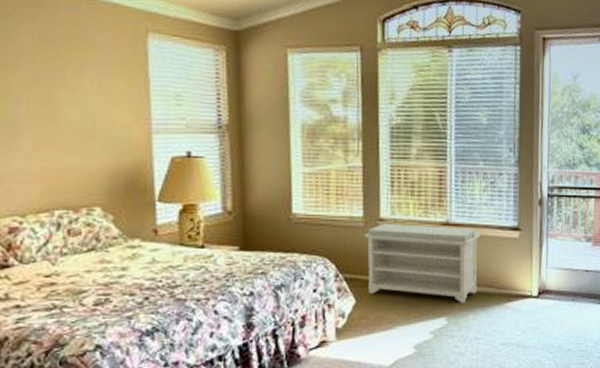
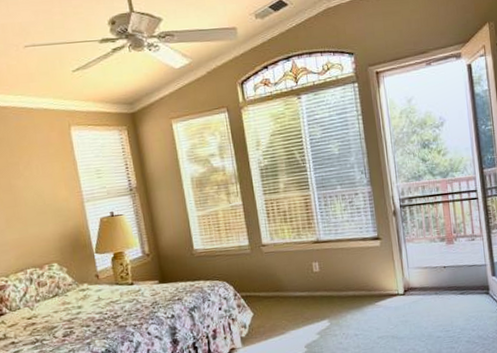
bench: present [364,223,481,304] -> none [252,243,351,307]

